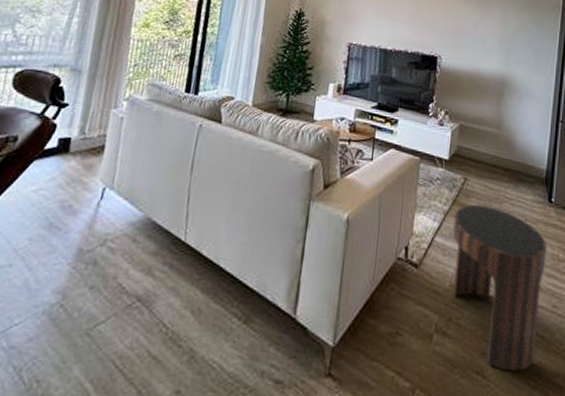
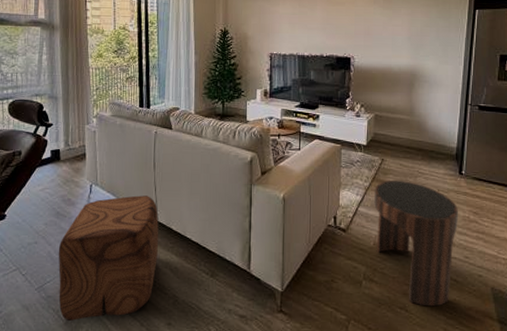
ottoman: none [23,206,188,387] -> present [58,195,159,322]

